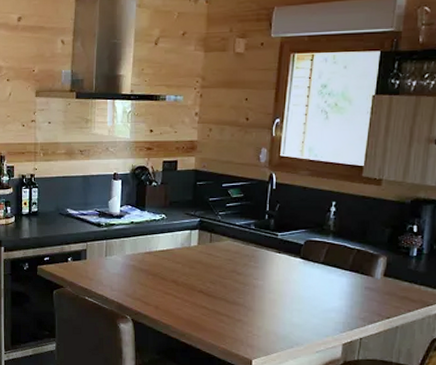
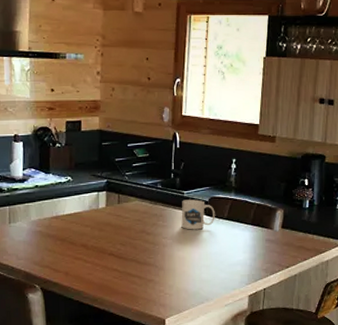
mug: none [273,241,310,273] -> present [181,199,215,230]

